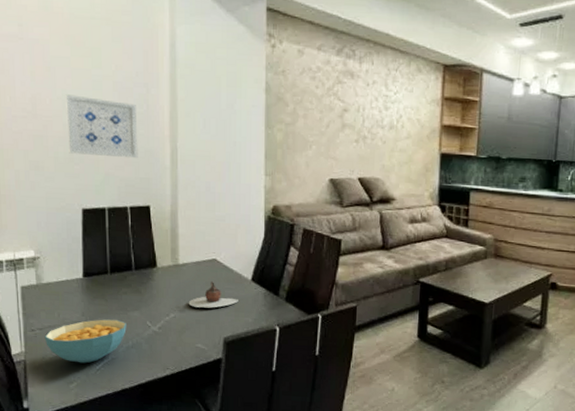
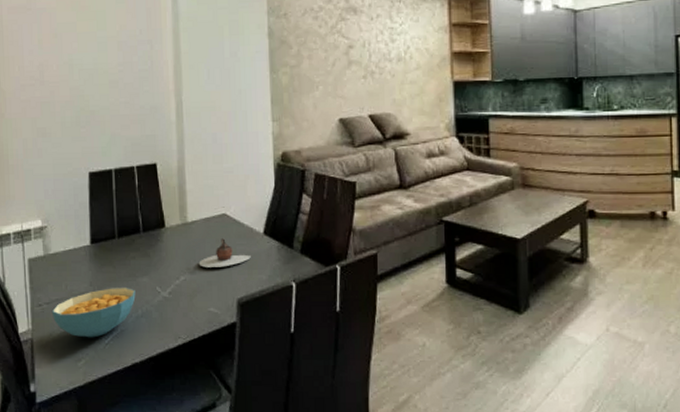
wall art: present [65,94,138,159] -> none [72,58,144,117]

